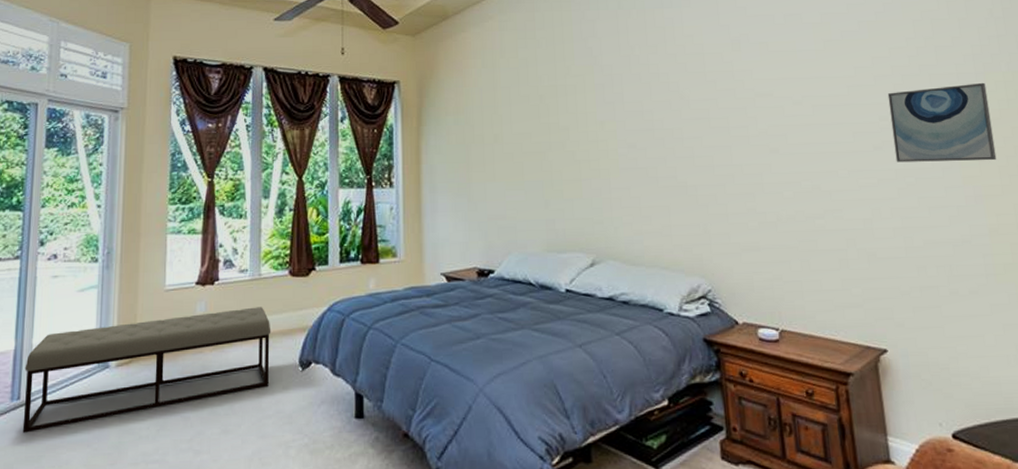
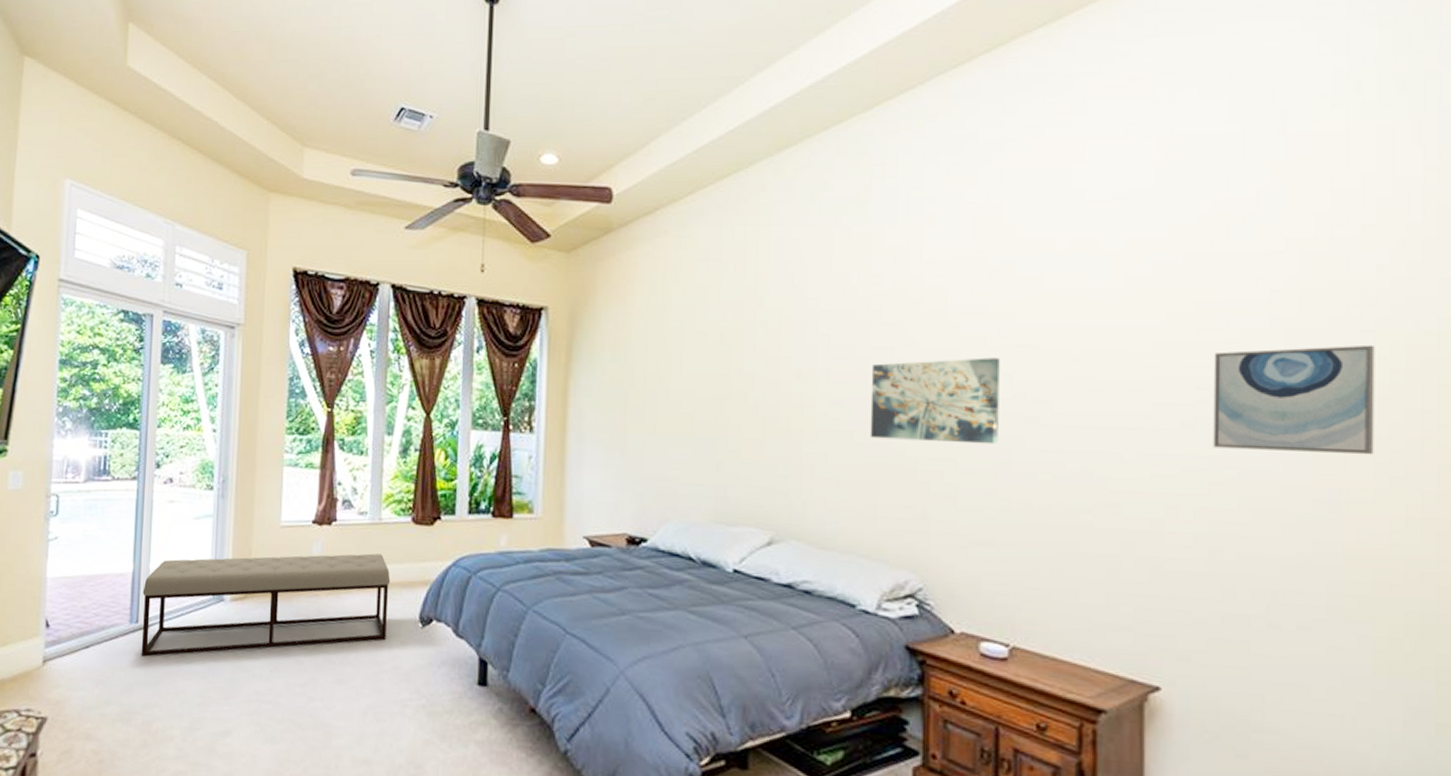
wall art: none [656,105,753,173] -> present [870,358,1000,445]

